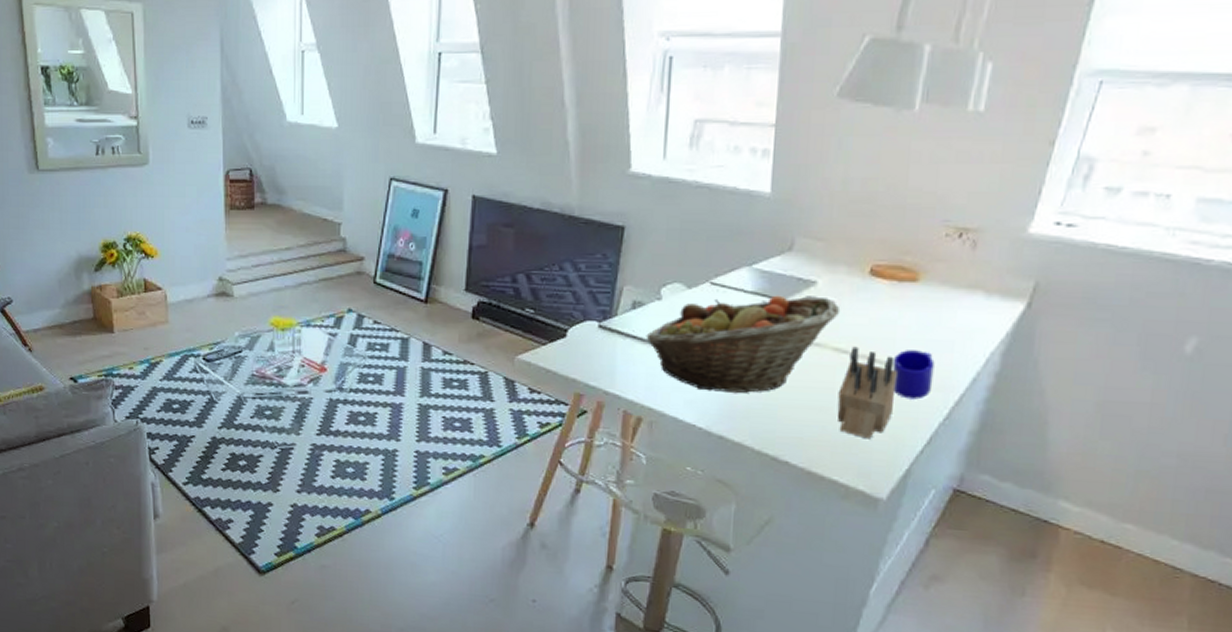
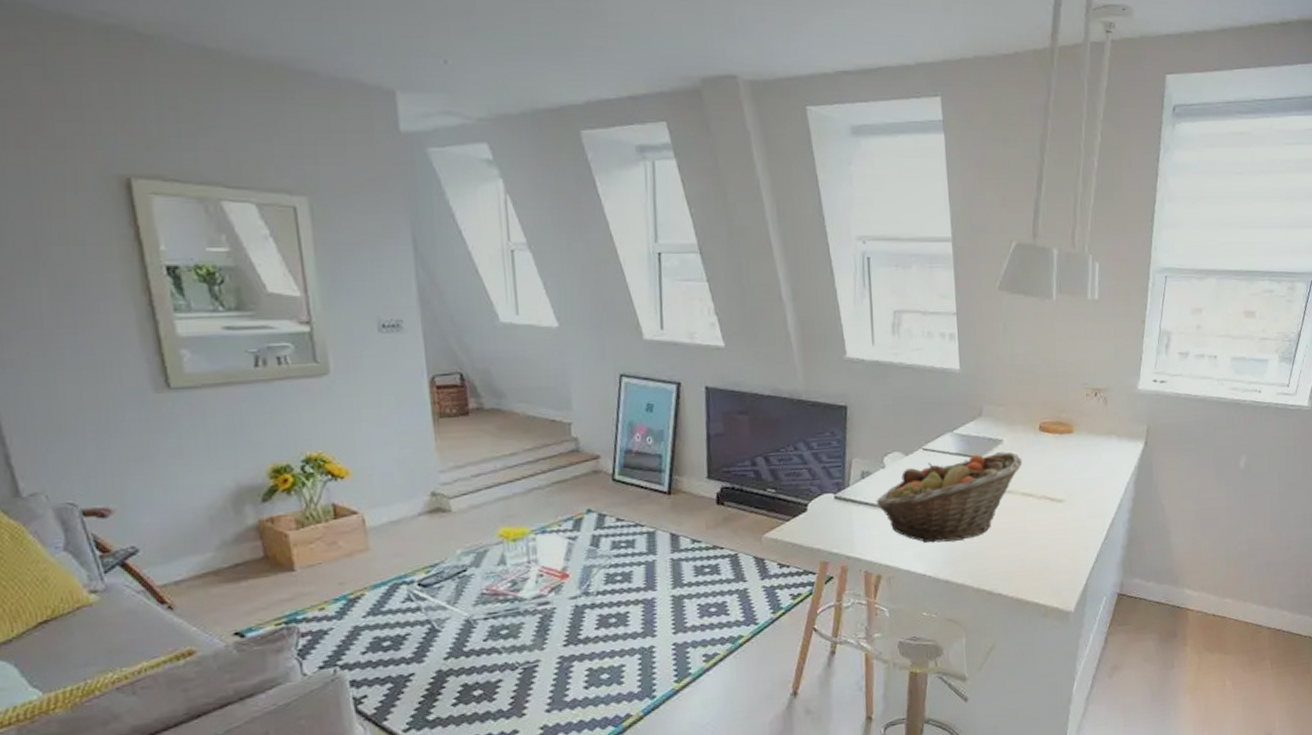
knife block: present [837,346,897,439] -> none [1030,490,1070,564]
mug: present [892,350,935,400] -> none [1064,487,1094,527]

